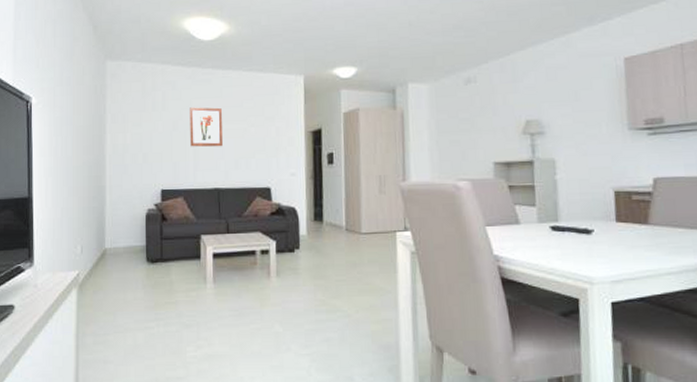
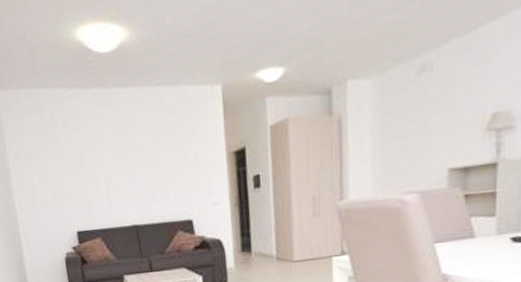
wall art: present [190,107,223,147] -> none [95,134,136,182]

